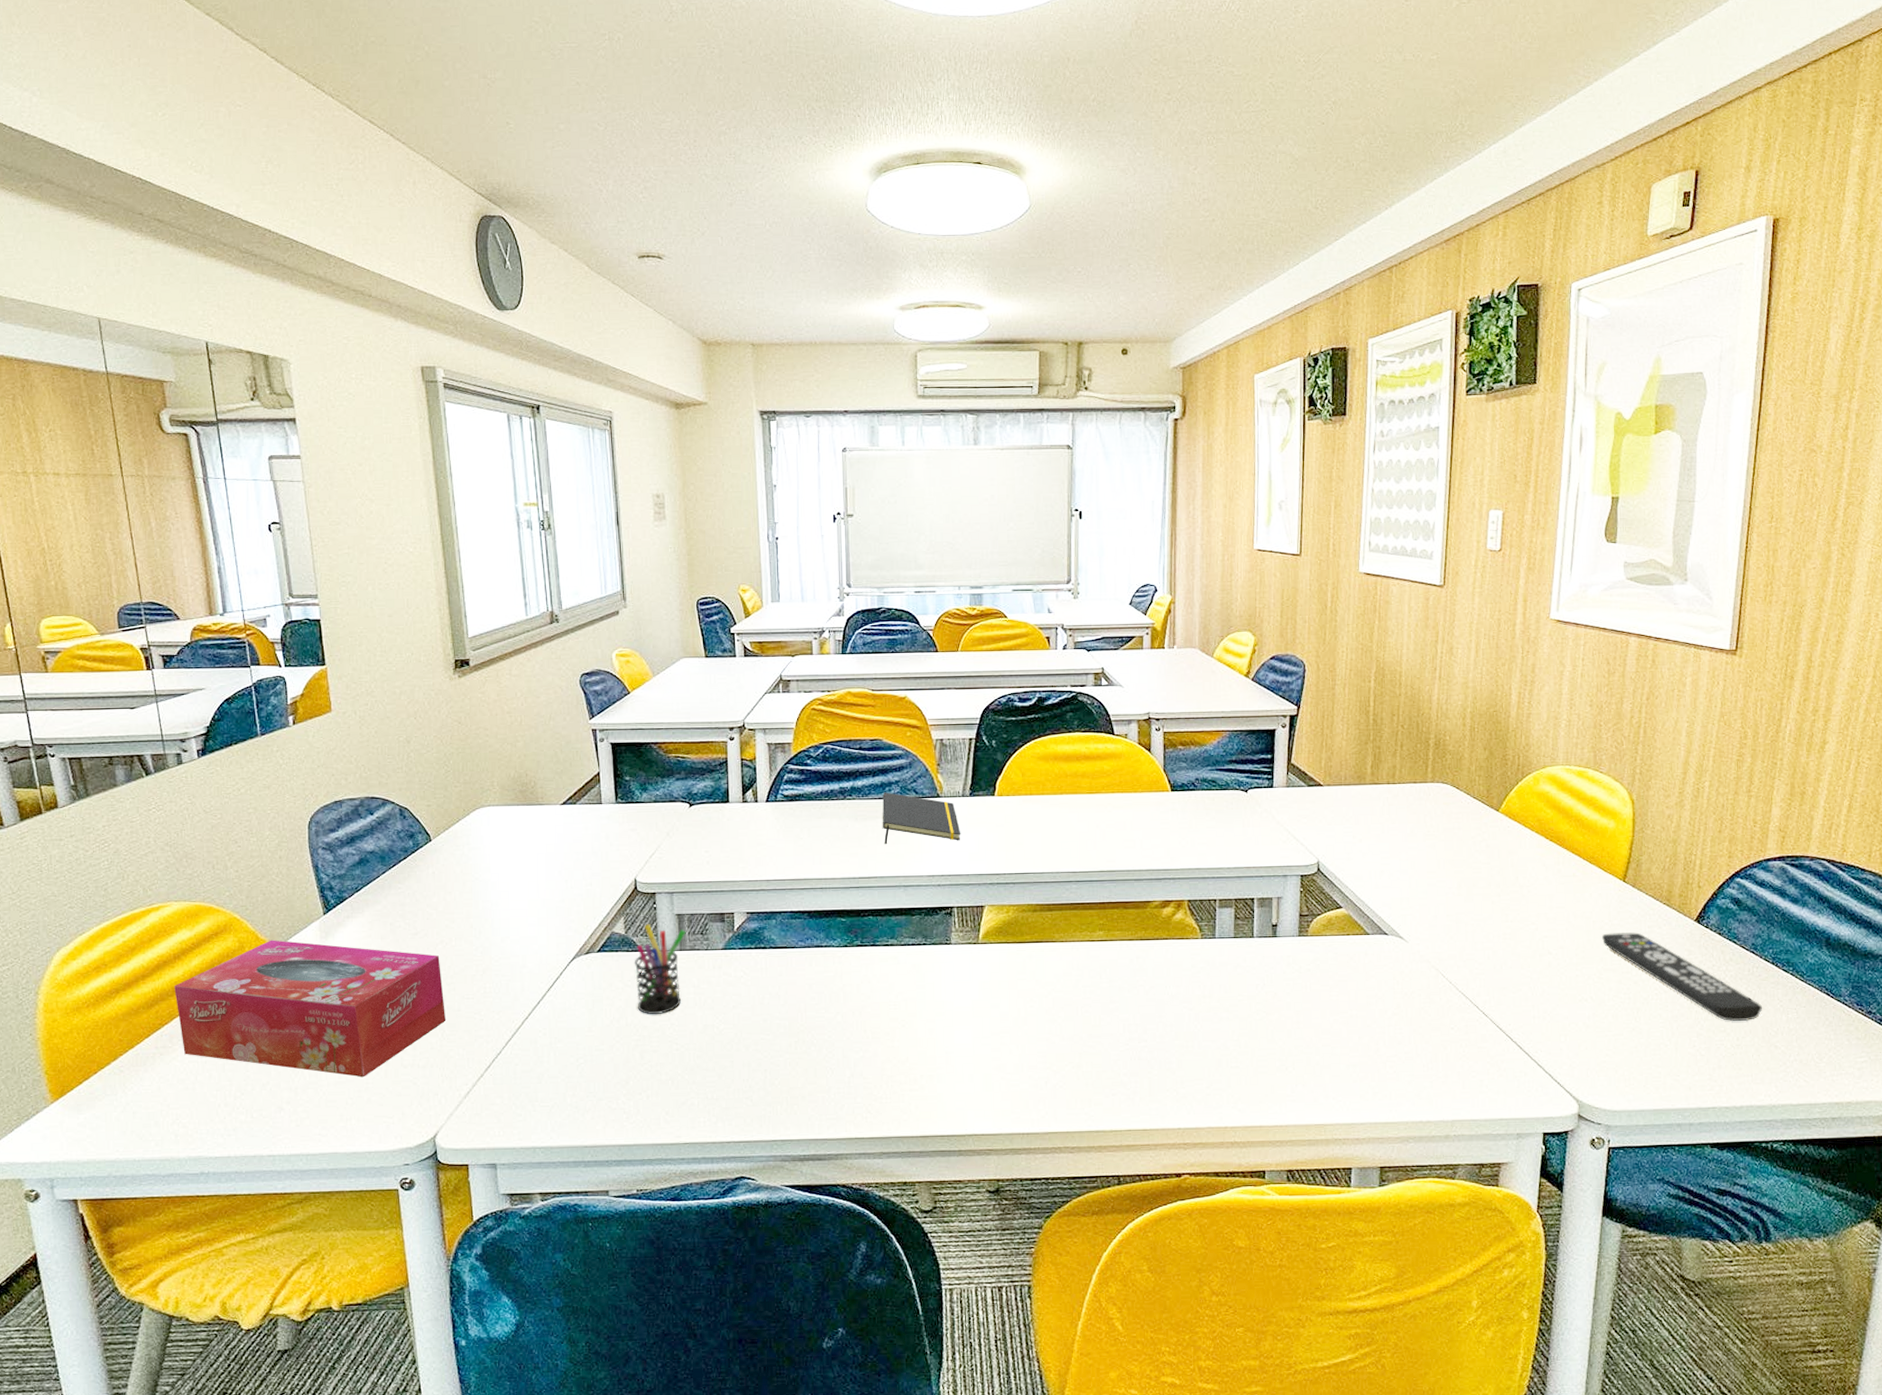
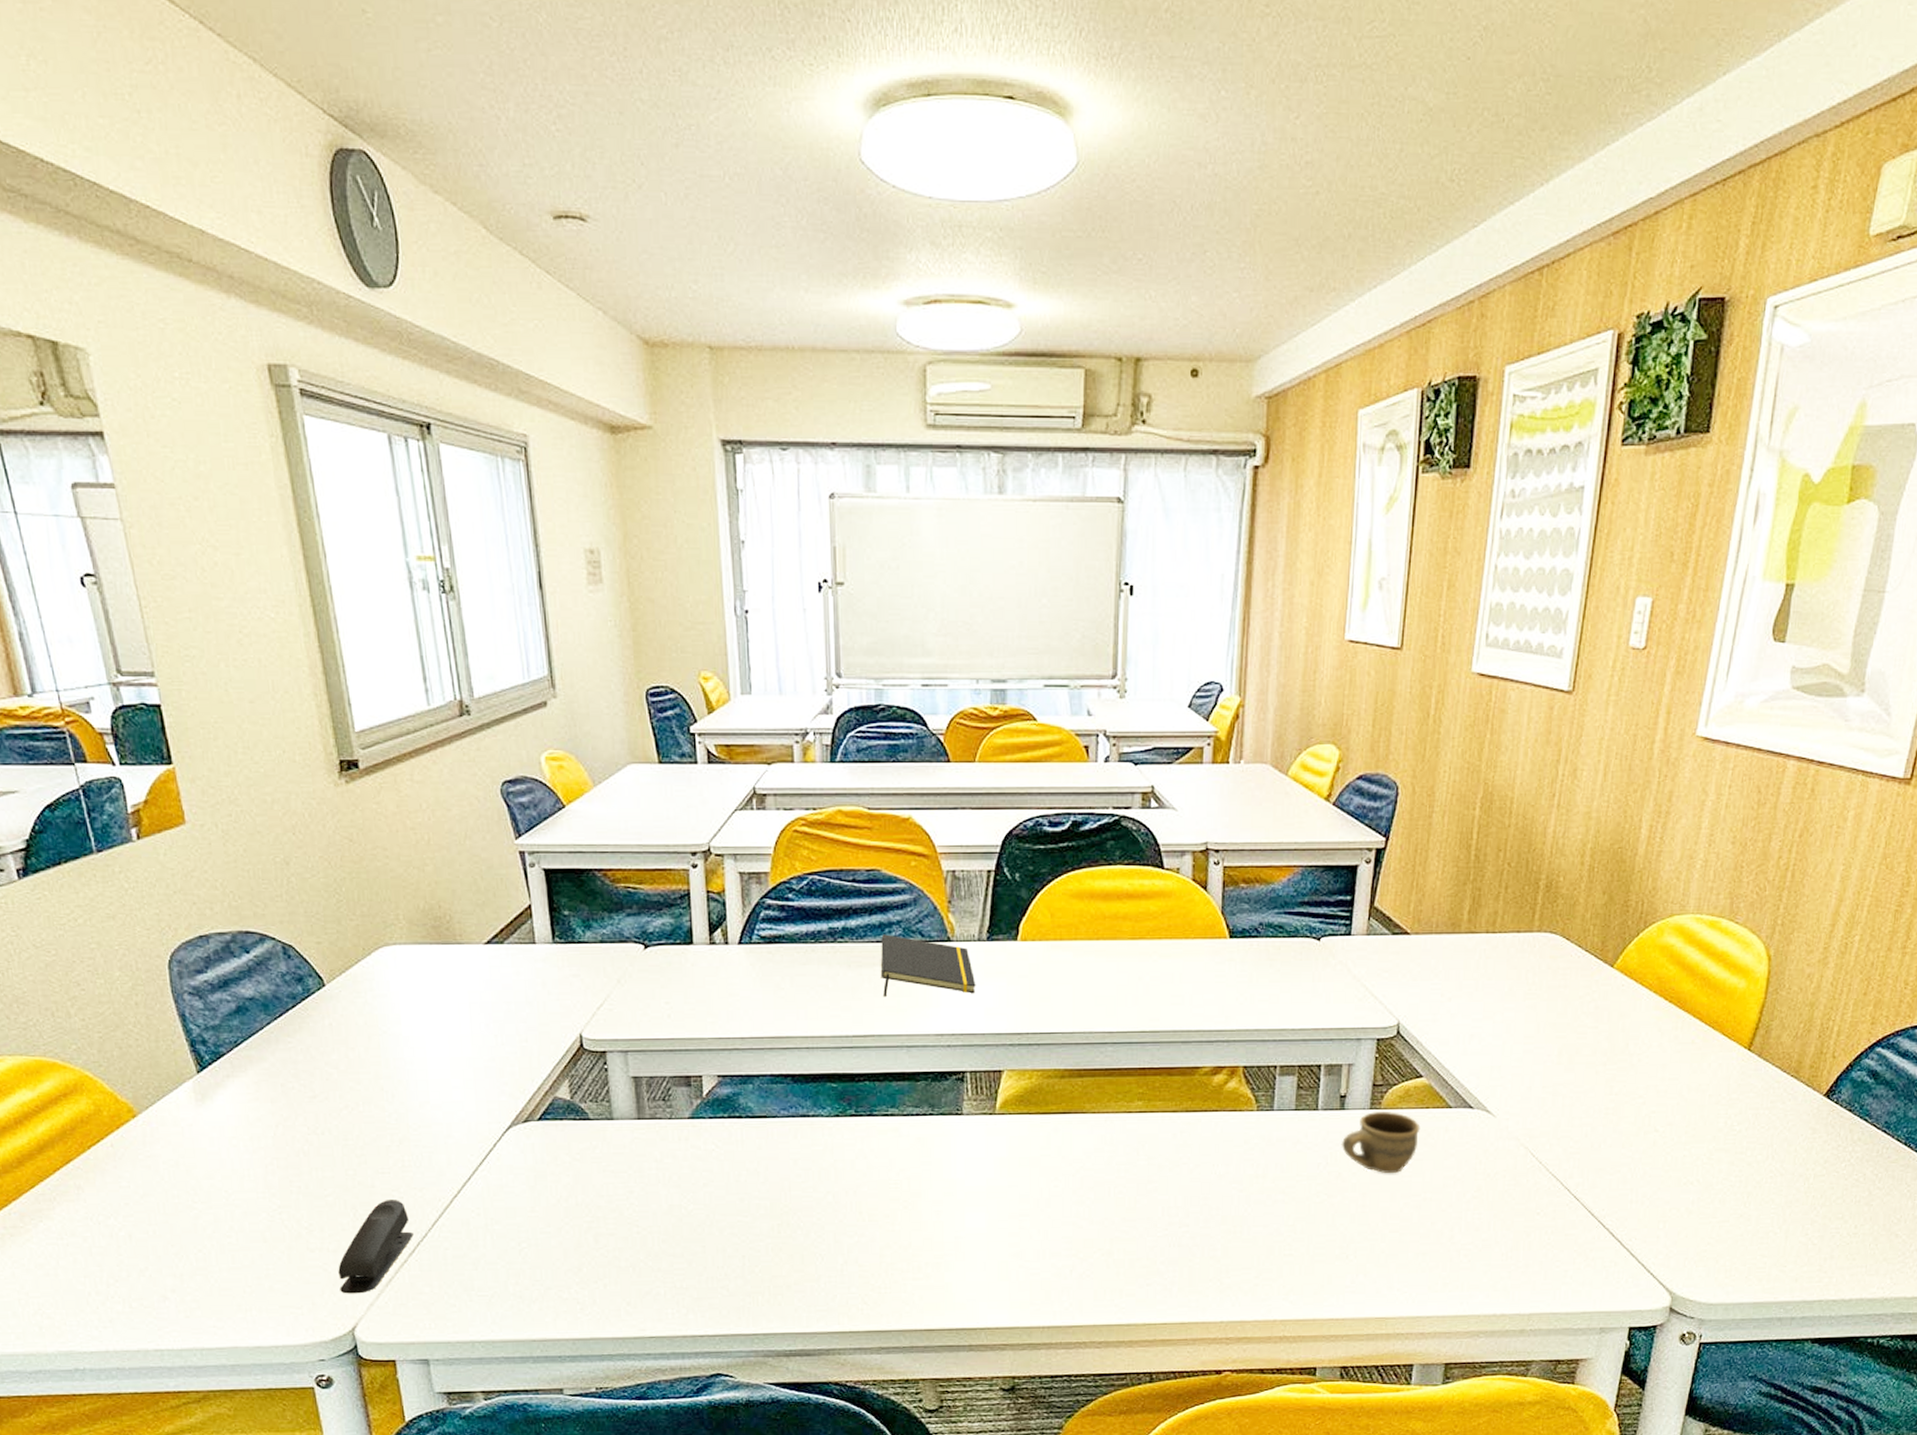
tissue box: present [174,940,447,1078] -> none [19,1102,359,1263]
stapler: none [425,1022,490,1105] -> present [338,1200,414,1294]
pen holder: present [634,924,686,1014] -> none [582,1088,645,1192]
cup: none [1275,939,1343,994] -> present [1341,1112,1421,1174]
remote control: present [1601,932,1762,1021] -> none [1716,1108,1887,1207]

